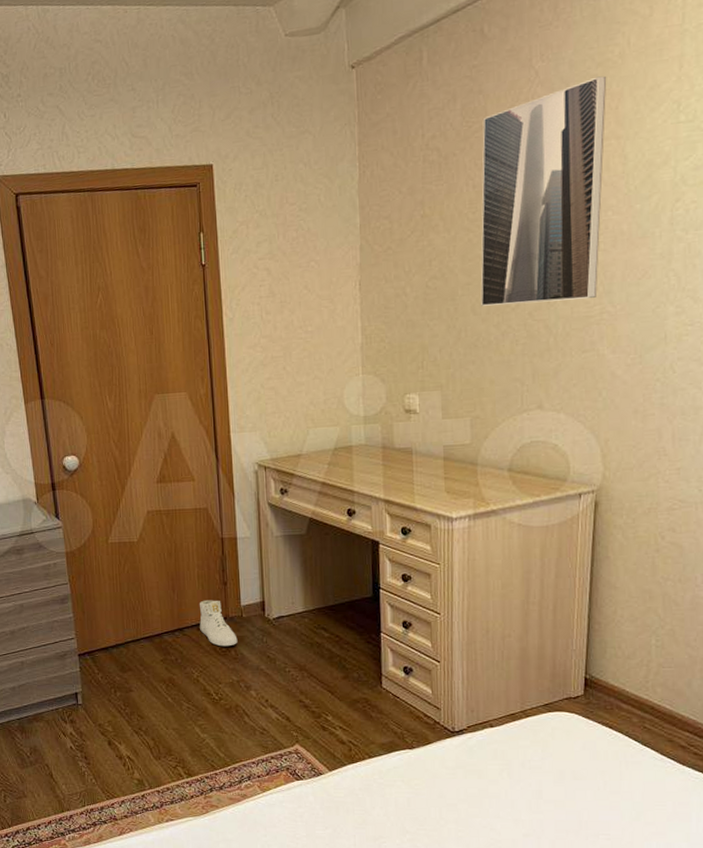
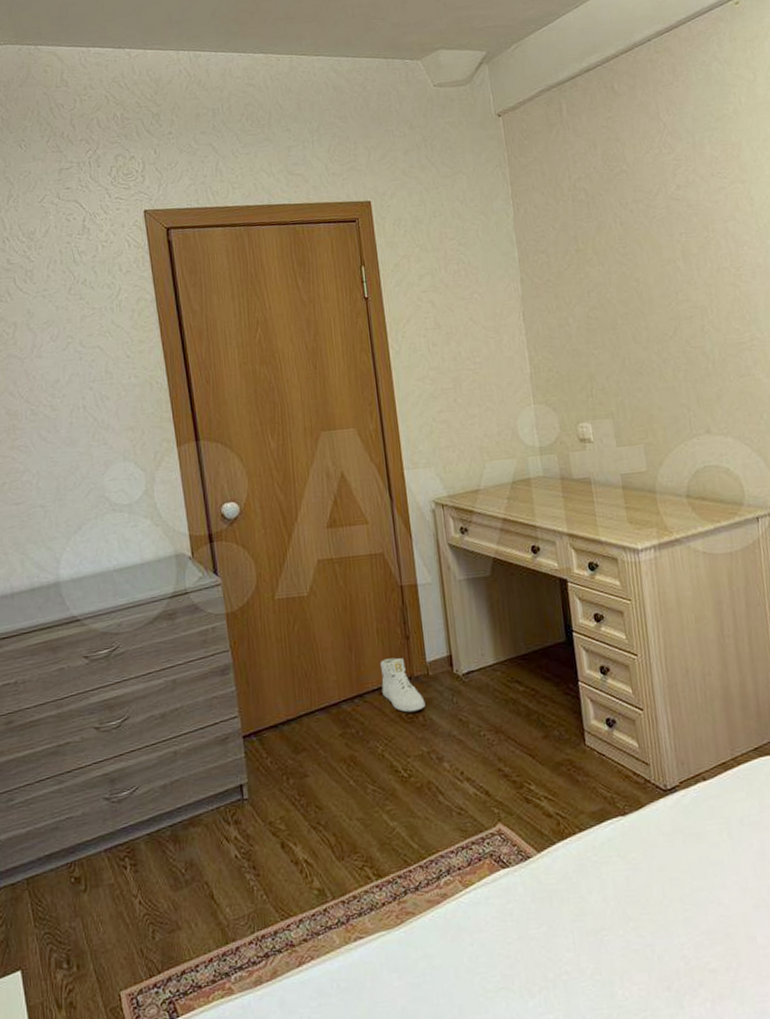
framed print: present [480,75,607,306] -> none [622,128,745,335]

